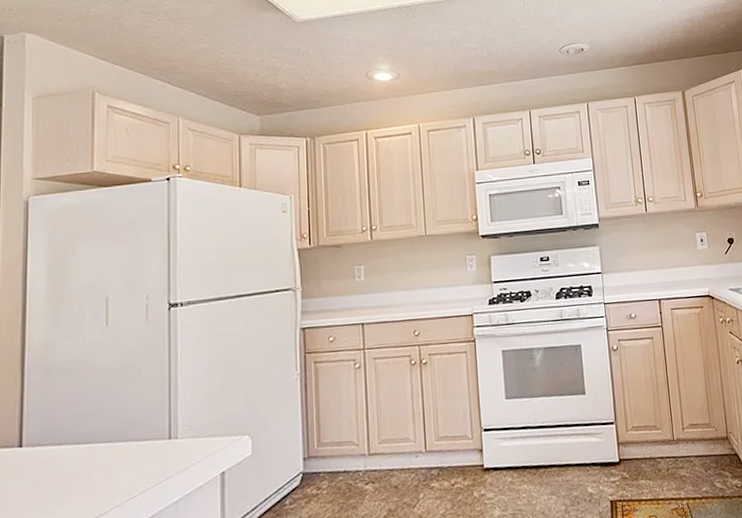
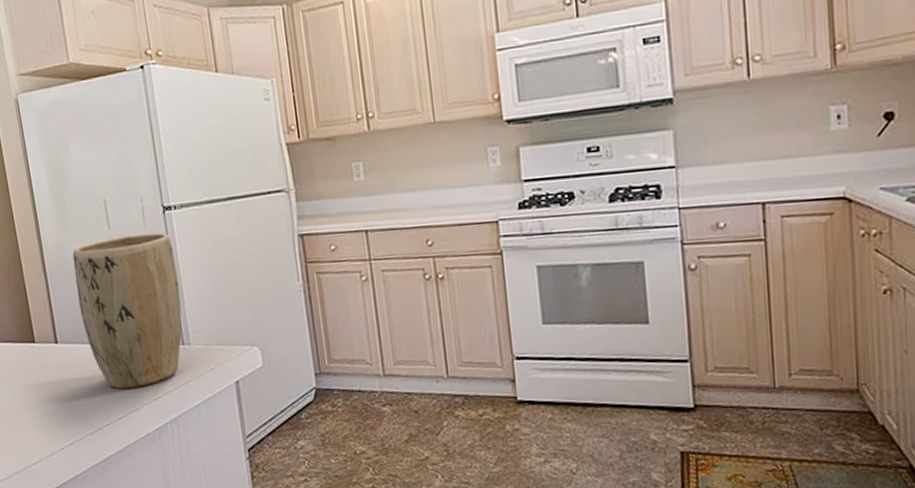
plant pot: none [57,328,174,492] -> present [72,233,182,390]

